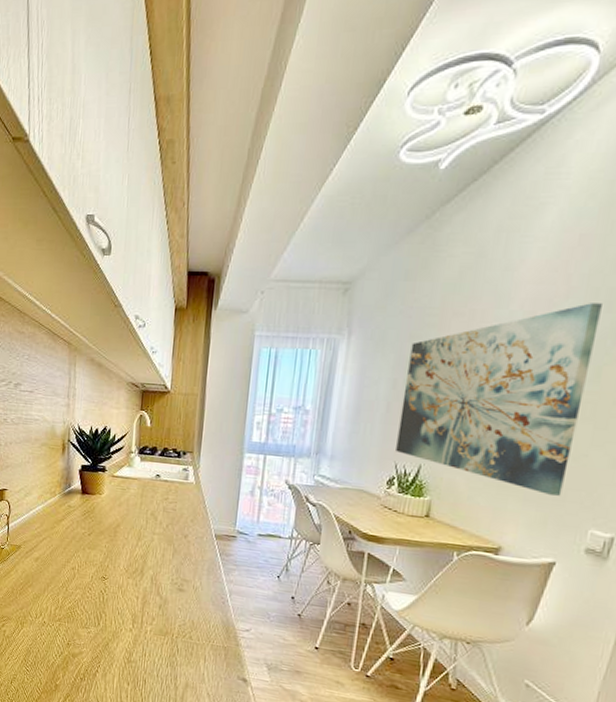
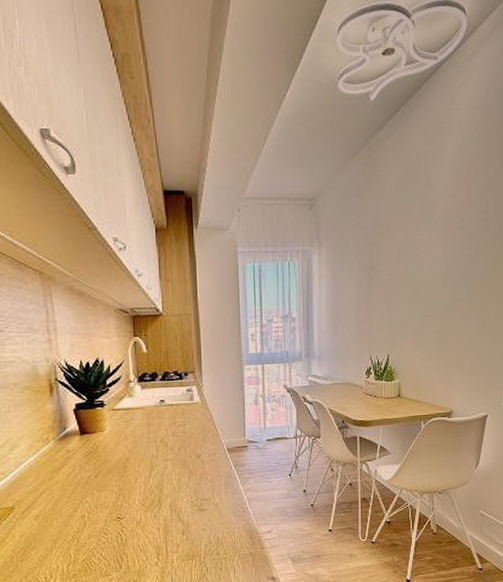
wall art: present [396,303,602,496] -> none [368,212,491,364]

